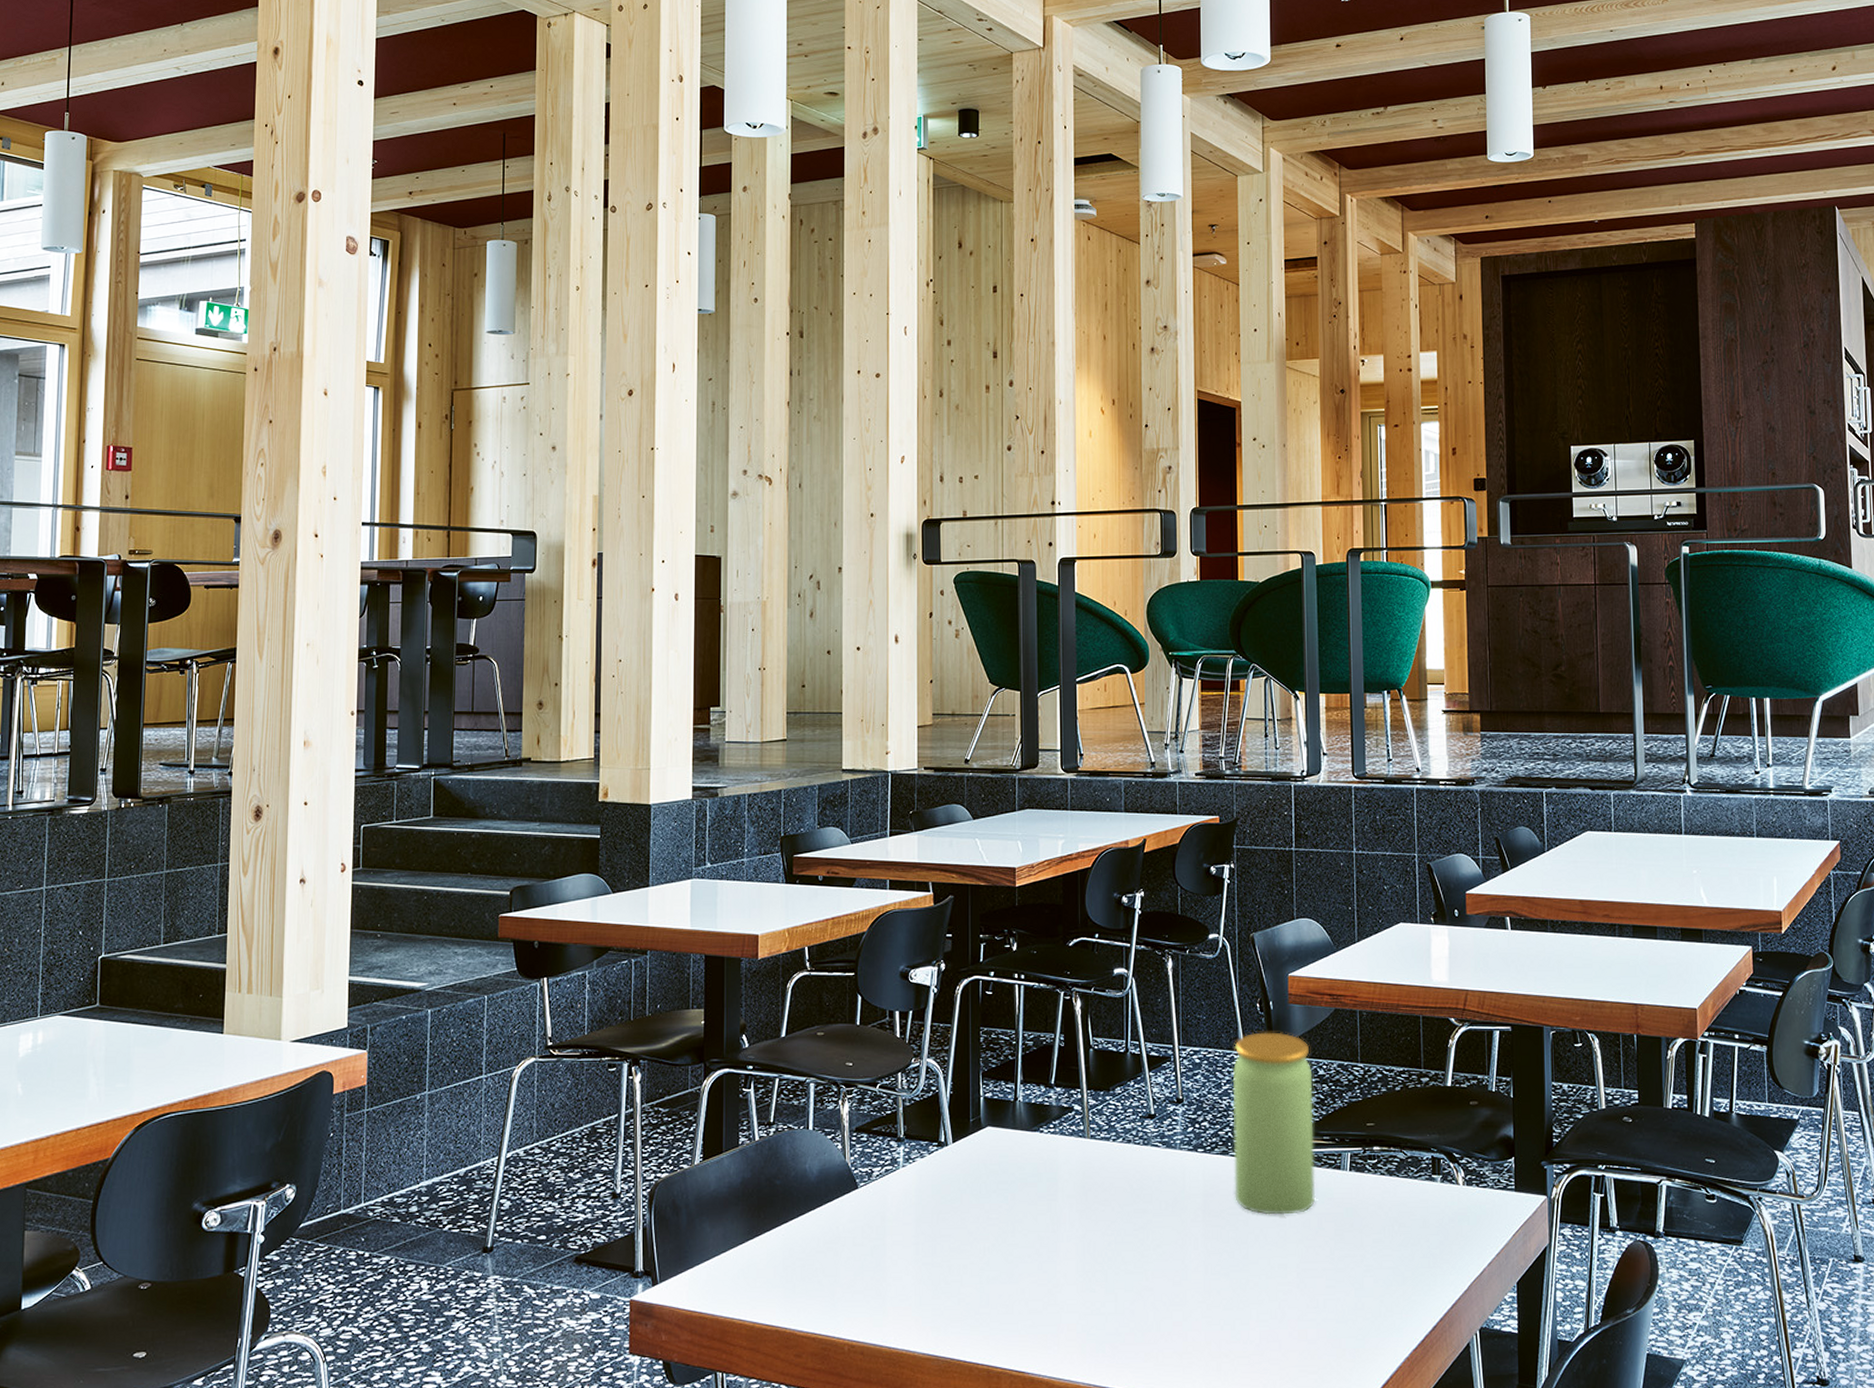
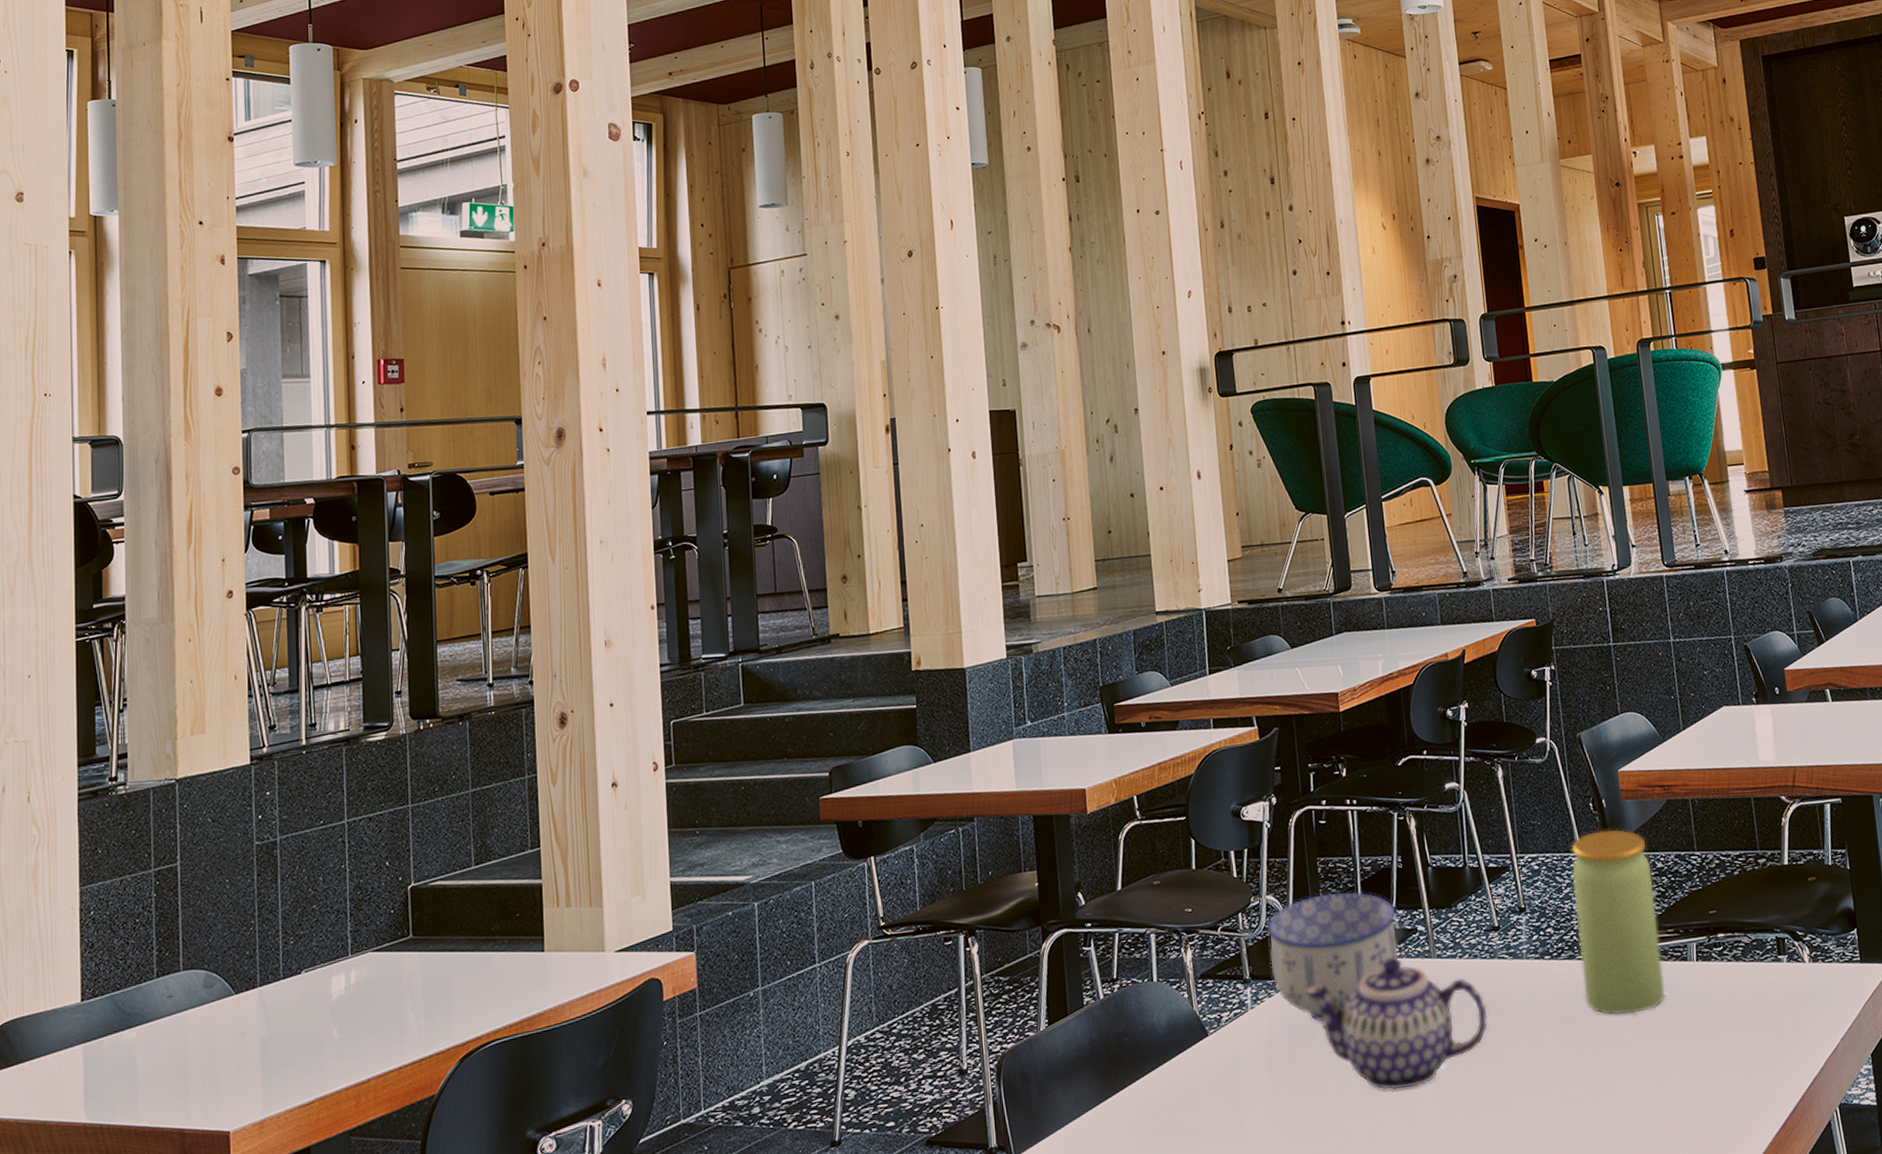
bowl: none [924,1063,1054,1189] -> present [1266,891,1400,1023]
teapot: none [957,1133,1136,1262] -> present [1305,958,1488,1090]

